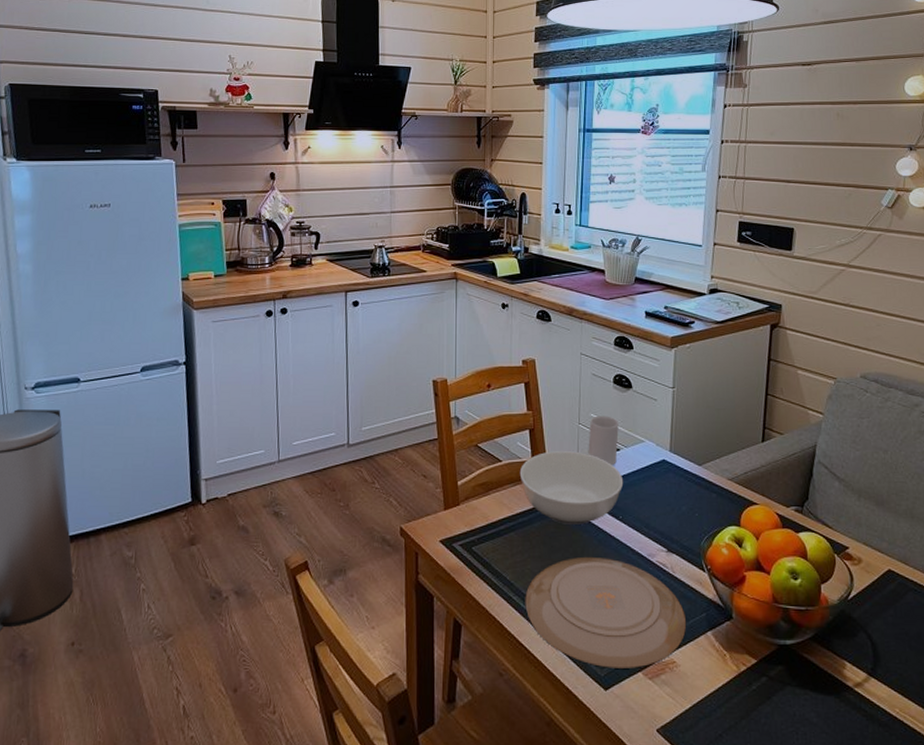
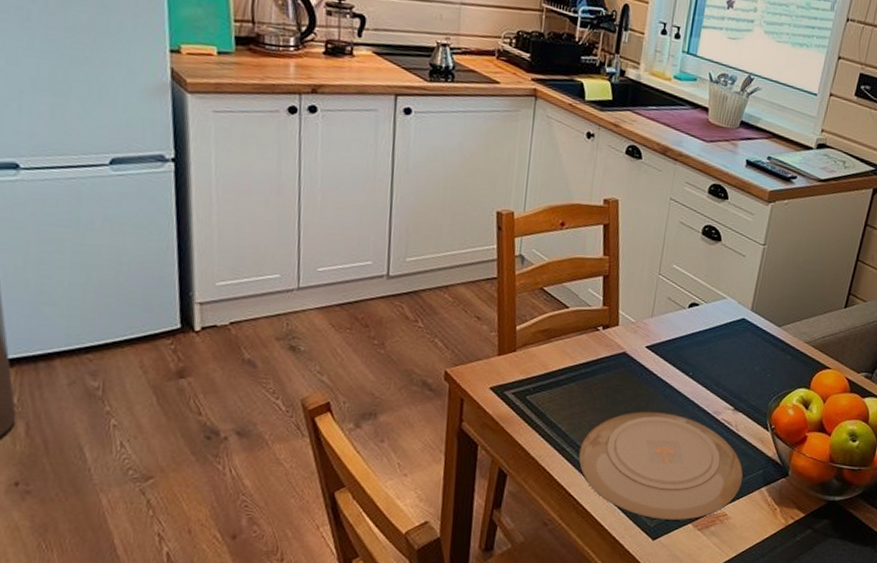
bowl: present [519,451,624,524] -> none [587,301,699,379]
cup: present [588,415,619,466] -> none [665,267,702,321]

